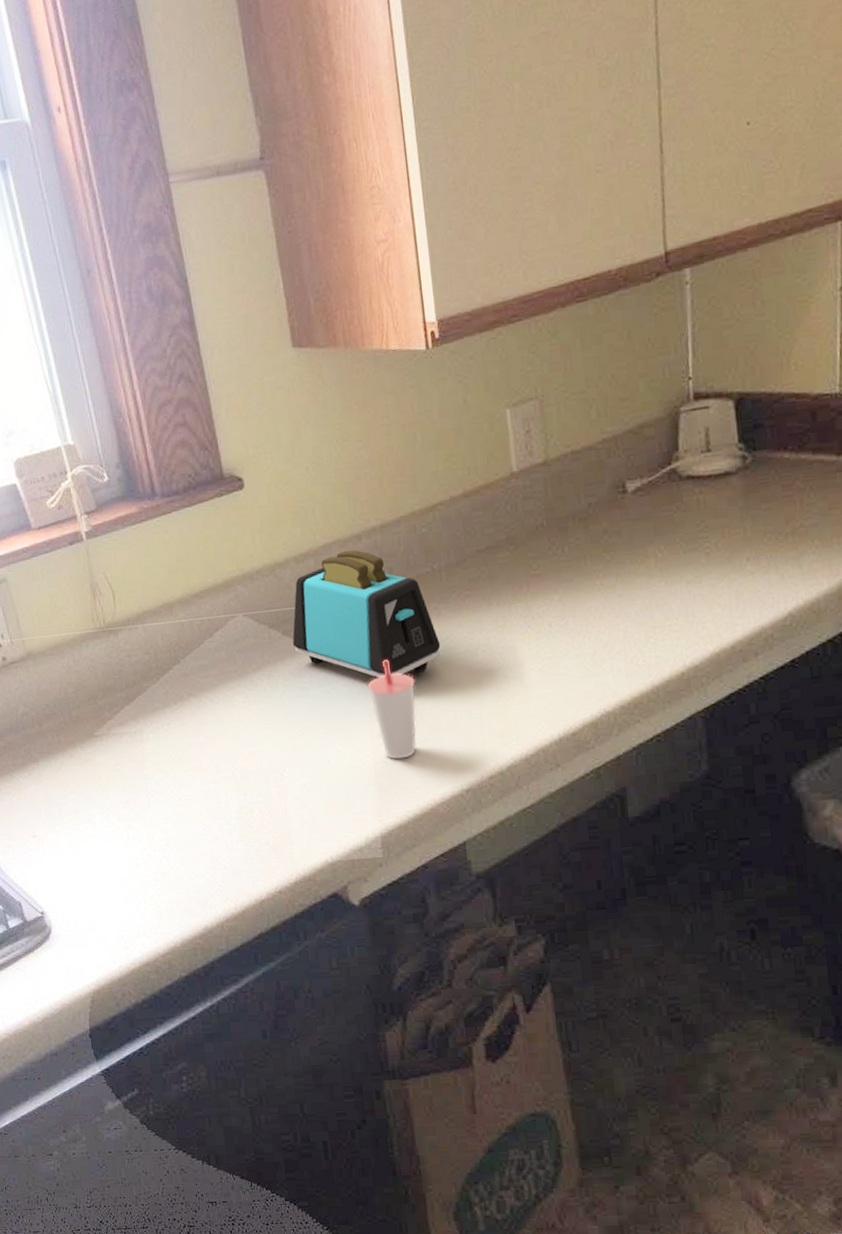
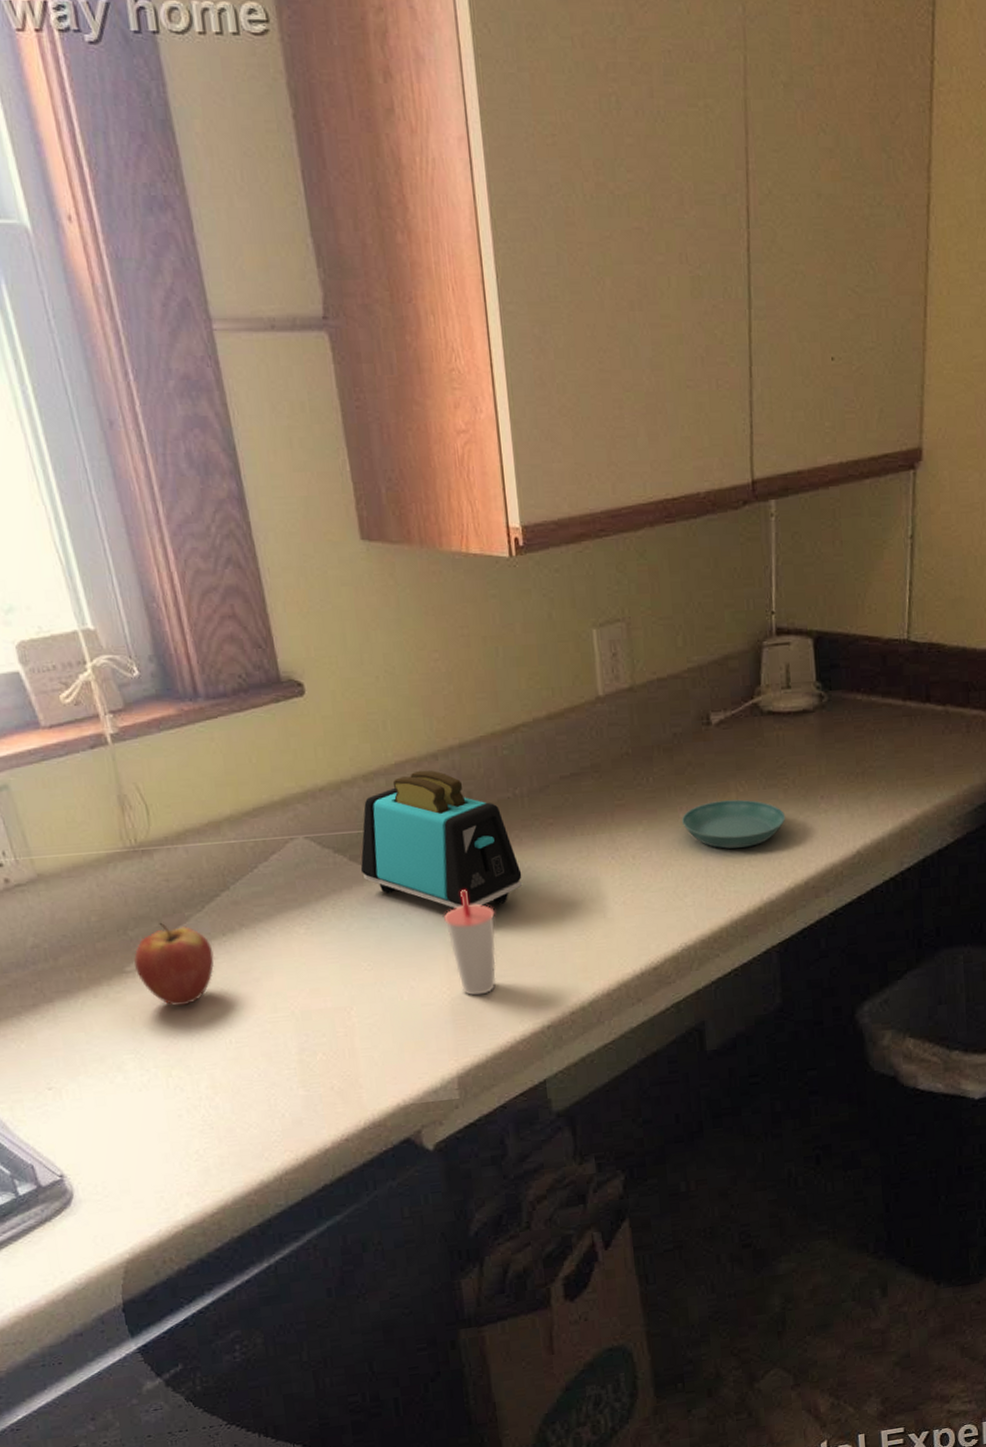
fruit: none [102,692,167,766] -> present [134,922,214,1006]
saucer: none [598,565,709,615] -> present [681,799,786,849]

